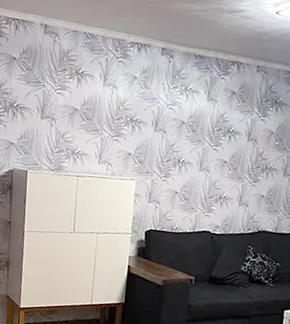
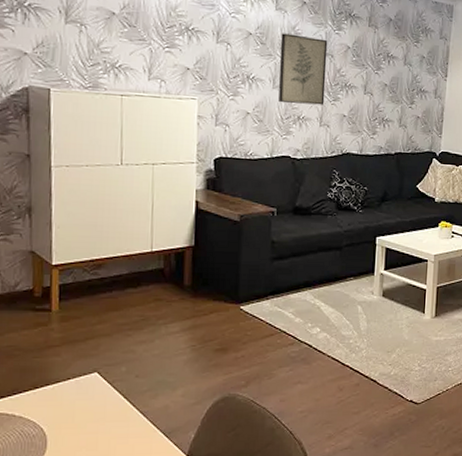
wall art: none [203,121,253,186] -> present [278,33,328,105]

